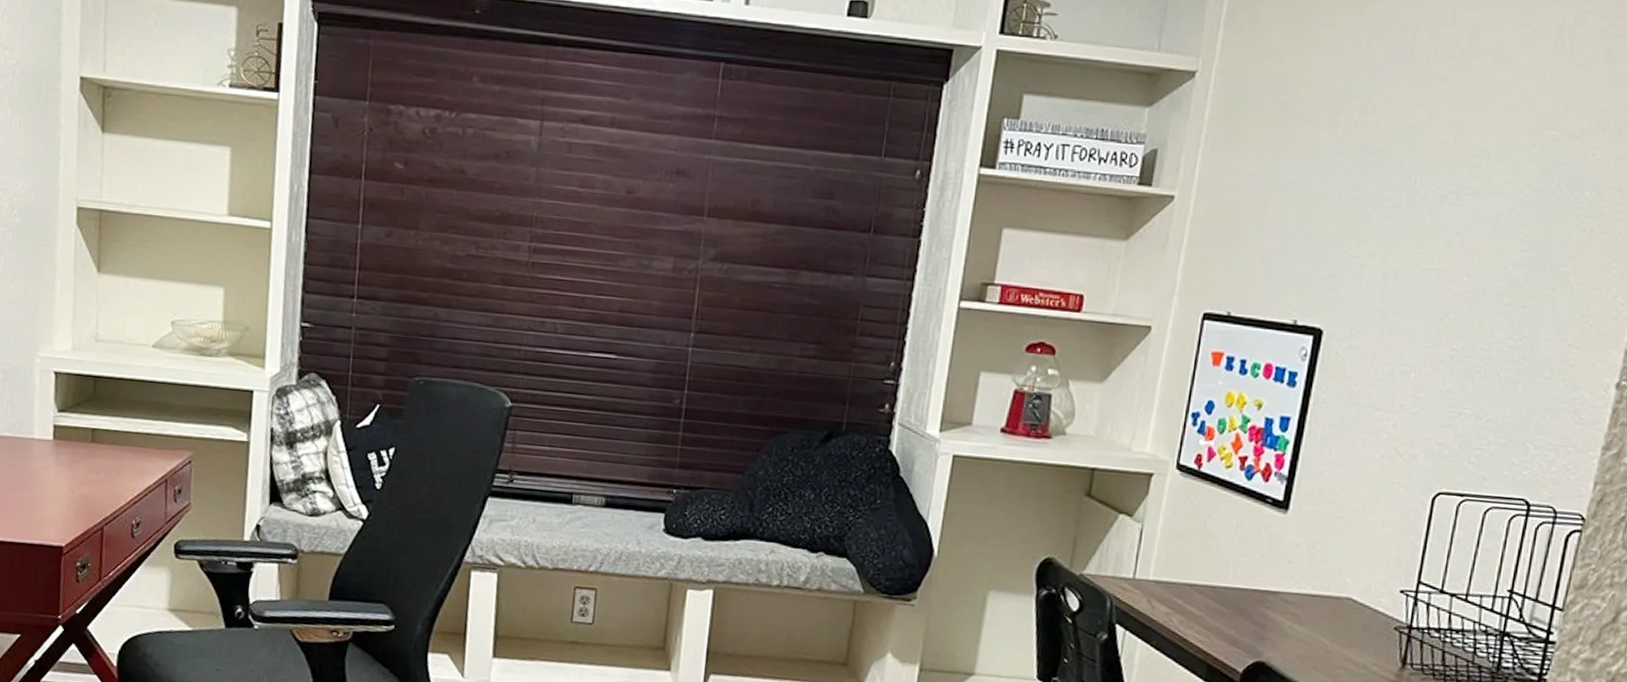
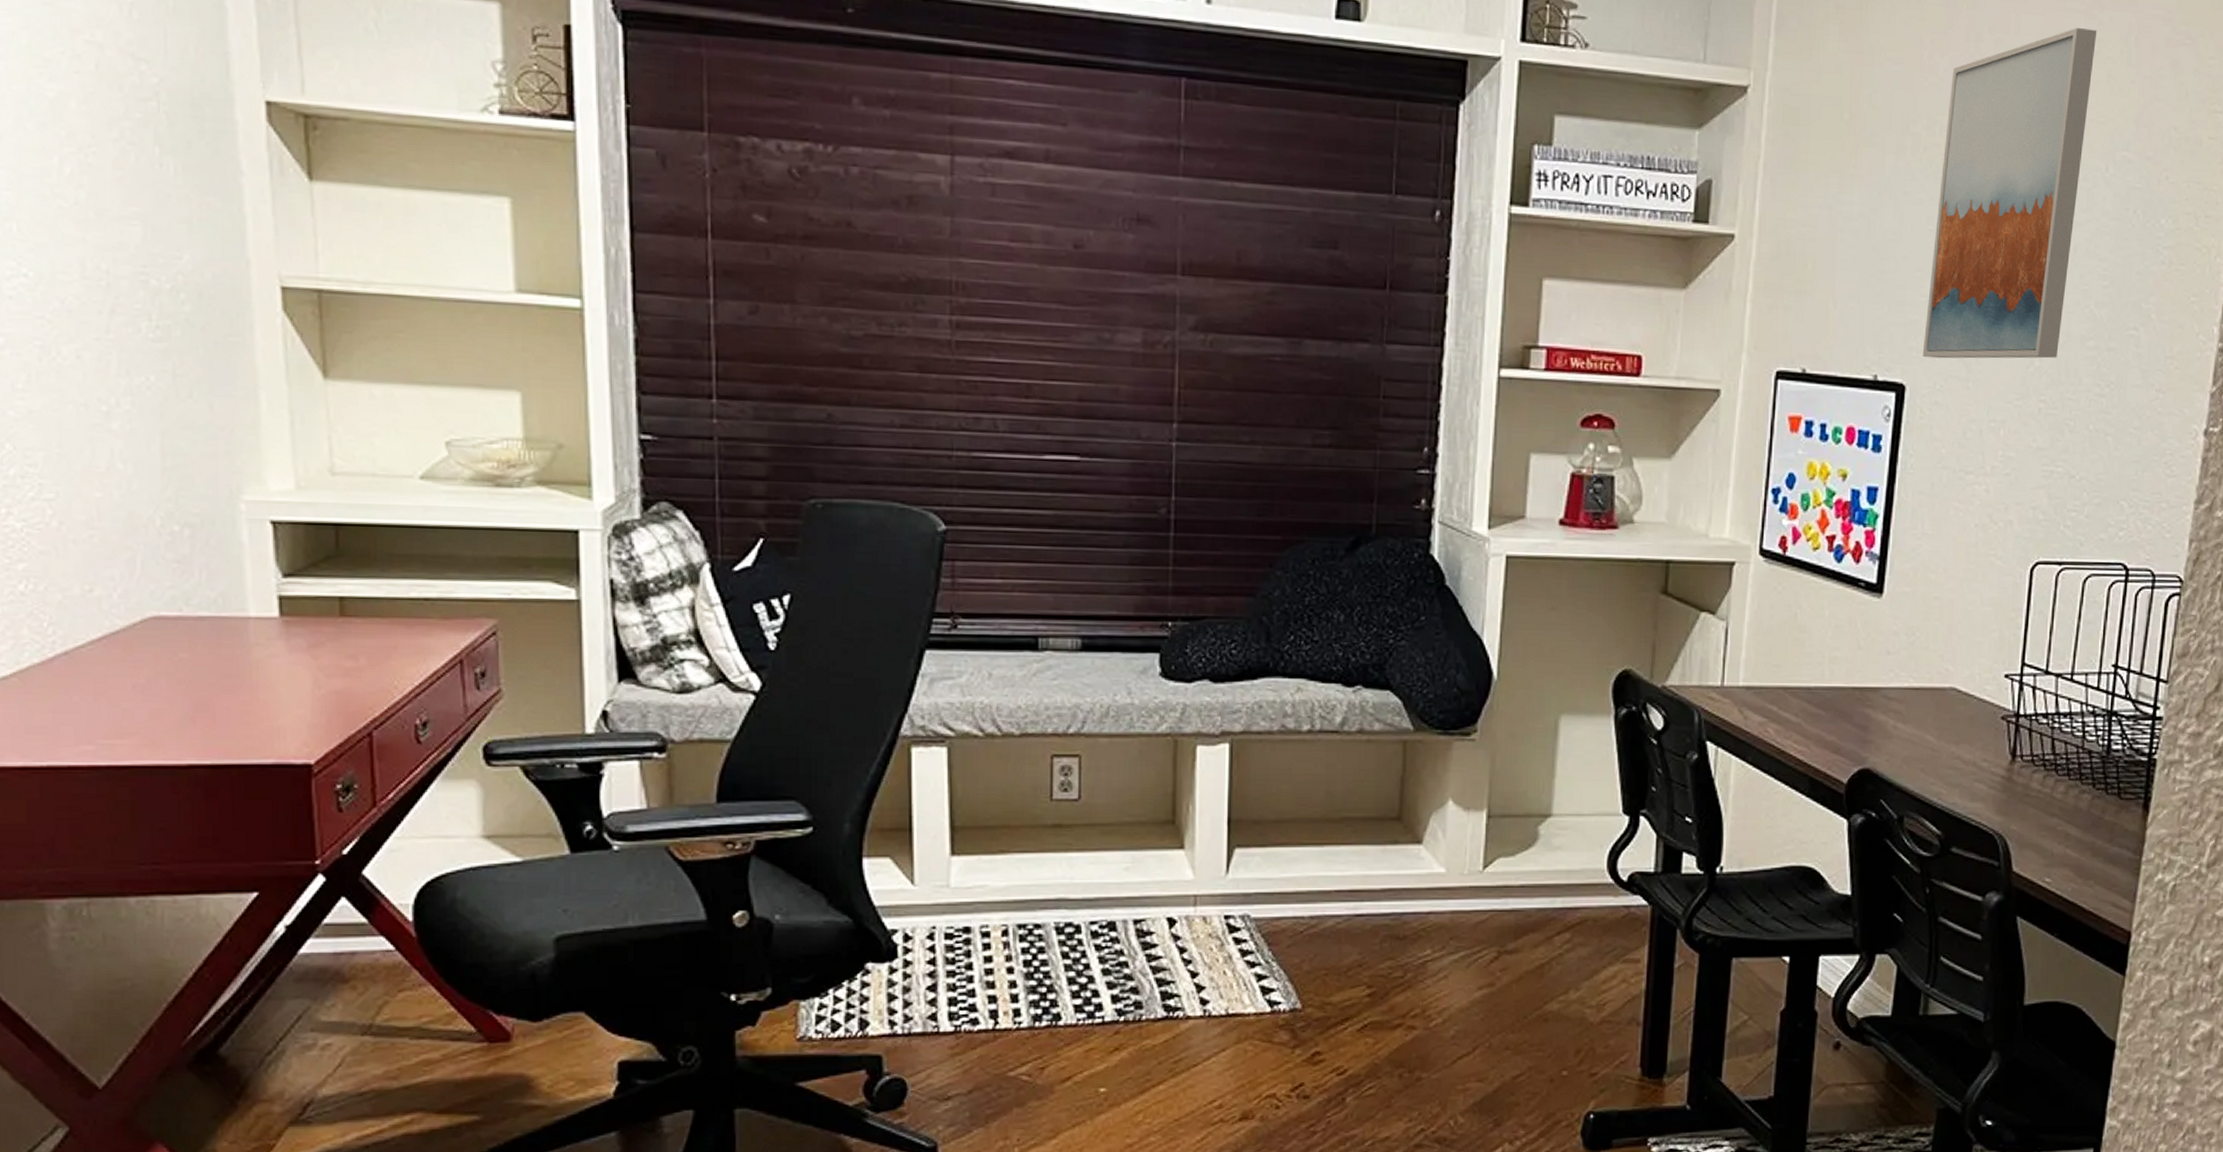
wall art: none [1341,21,1532,312] -> present [1922,28,2097,359]

